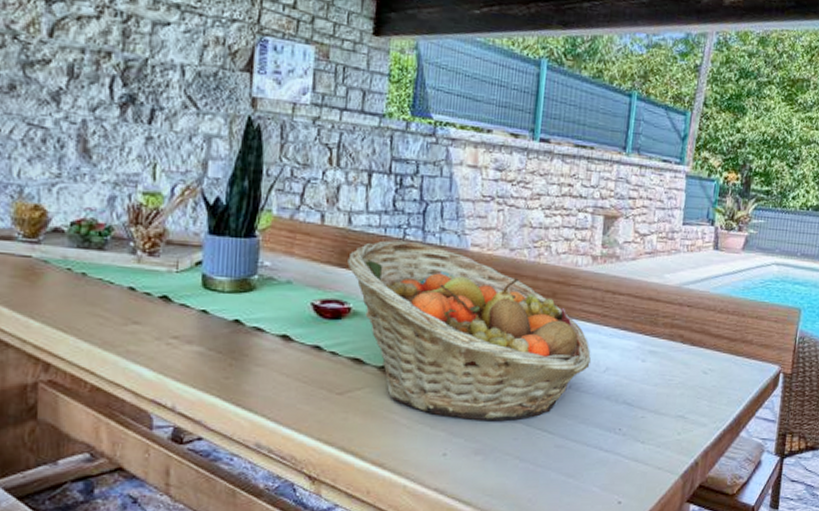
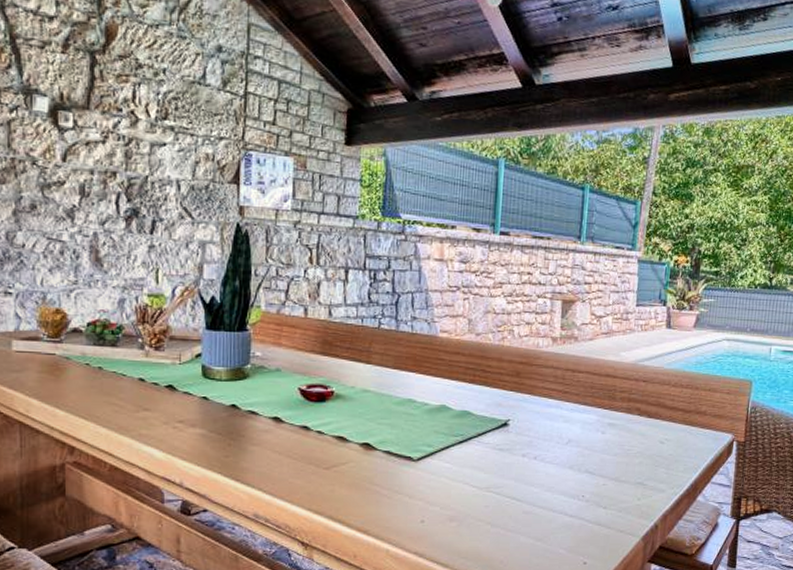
fruit basket: present [347,240,591,421] -> none [329,330,554,490]

